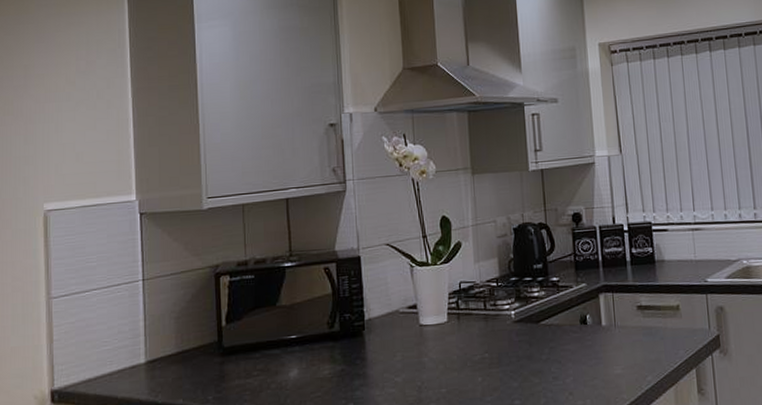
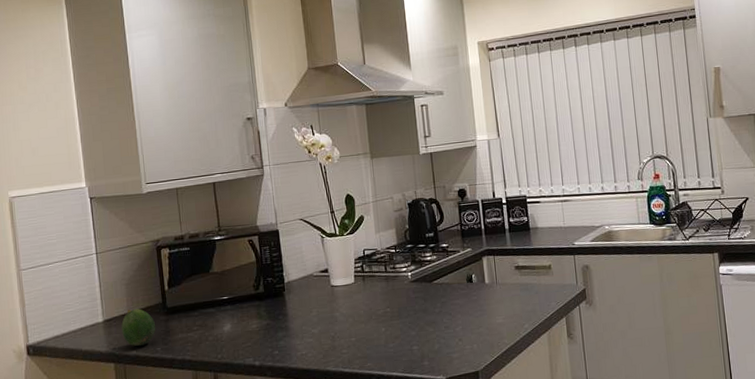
fruit: none [167,348,208,395] -> present [121,309,156,347]

